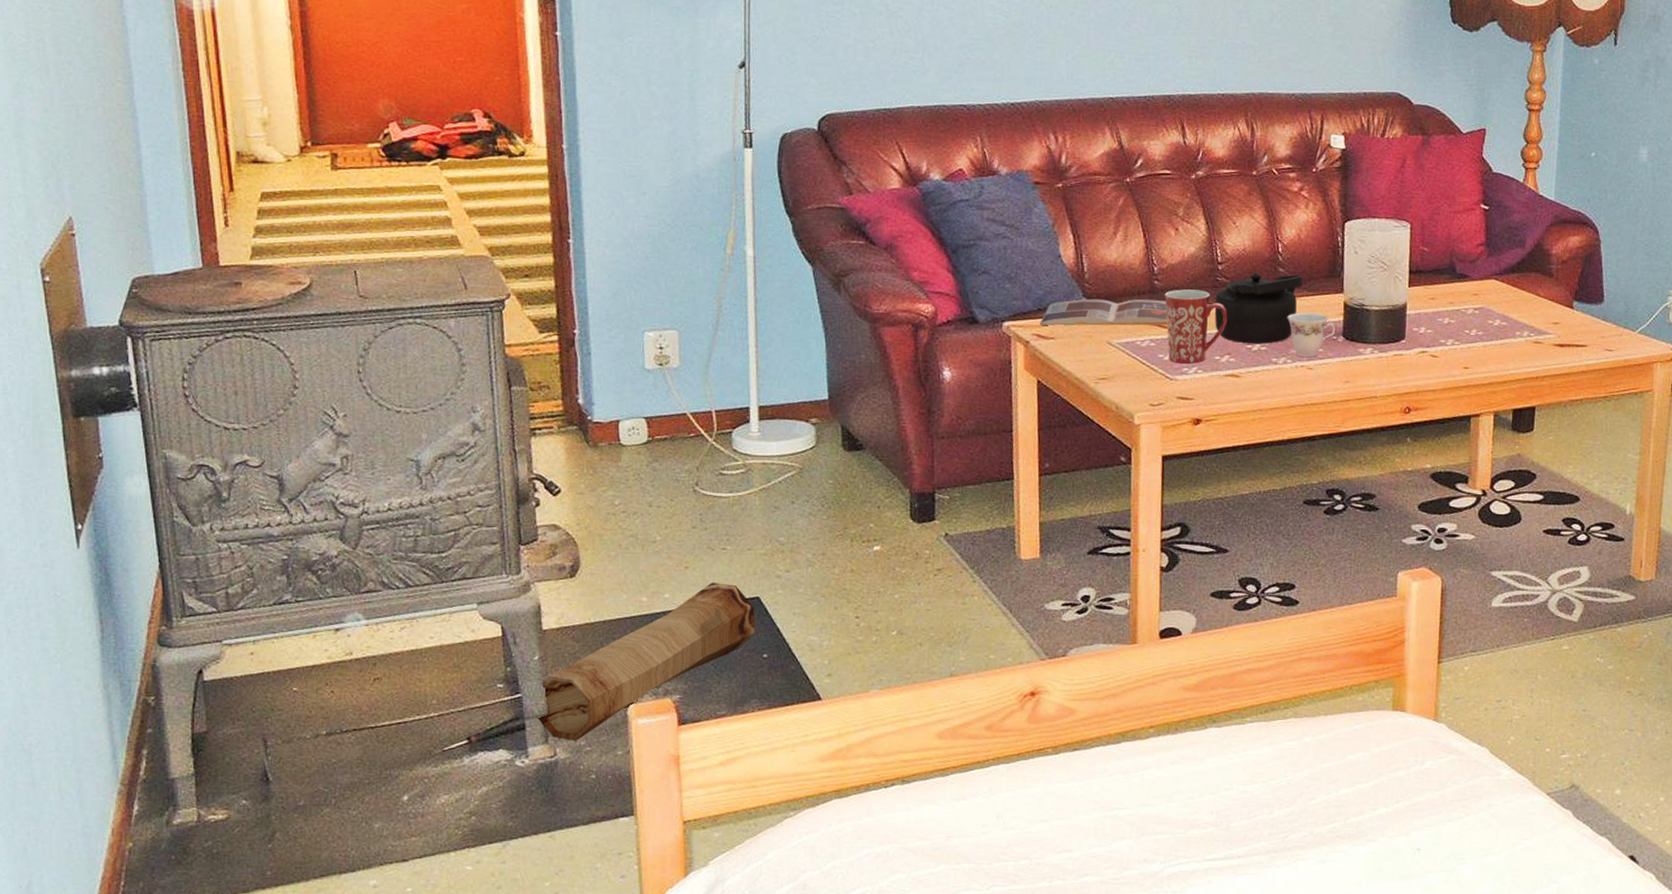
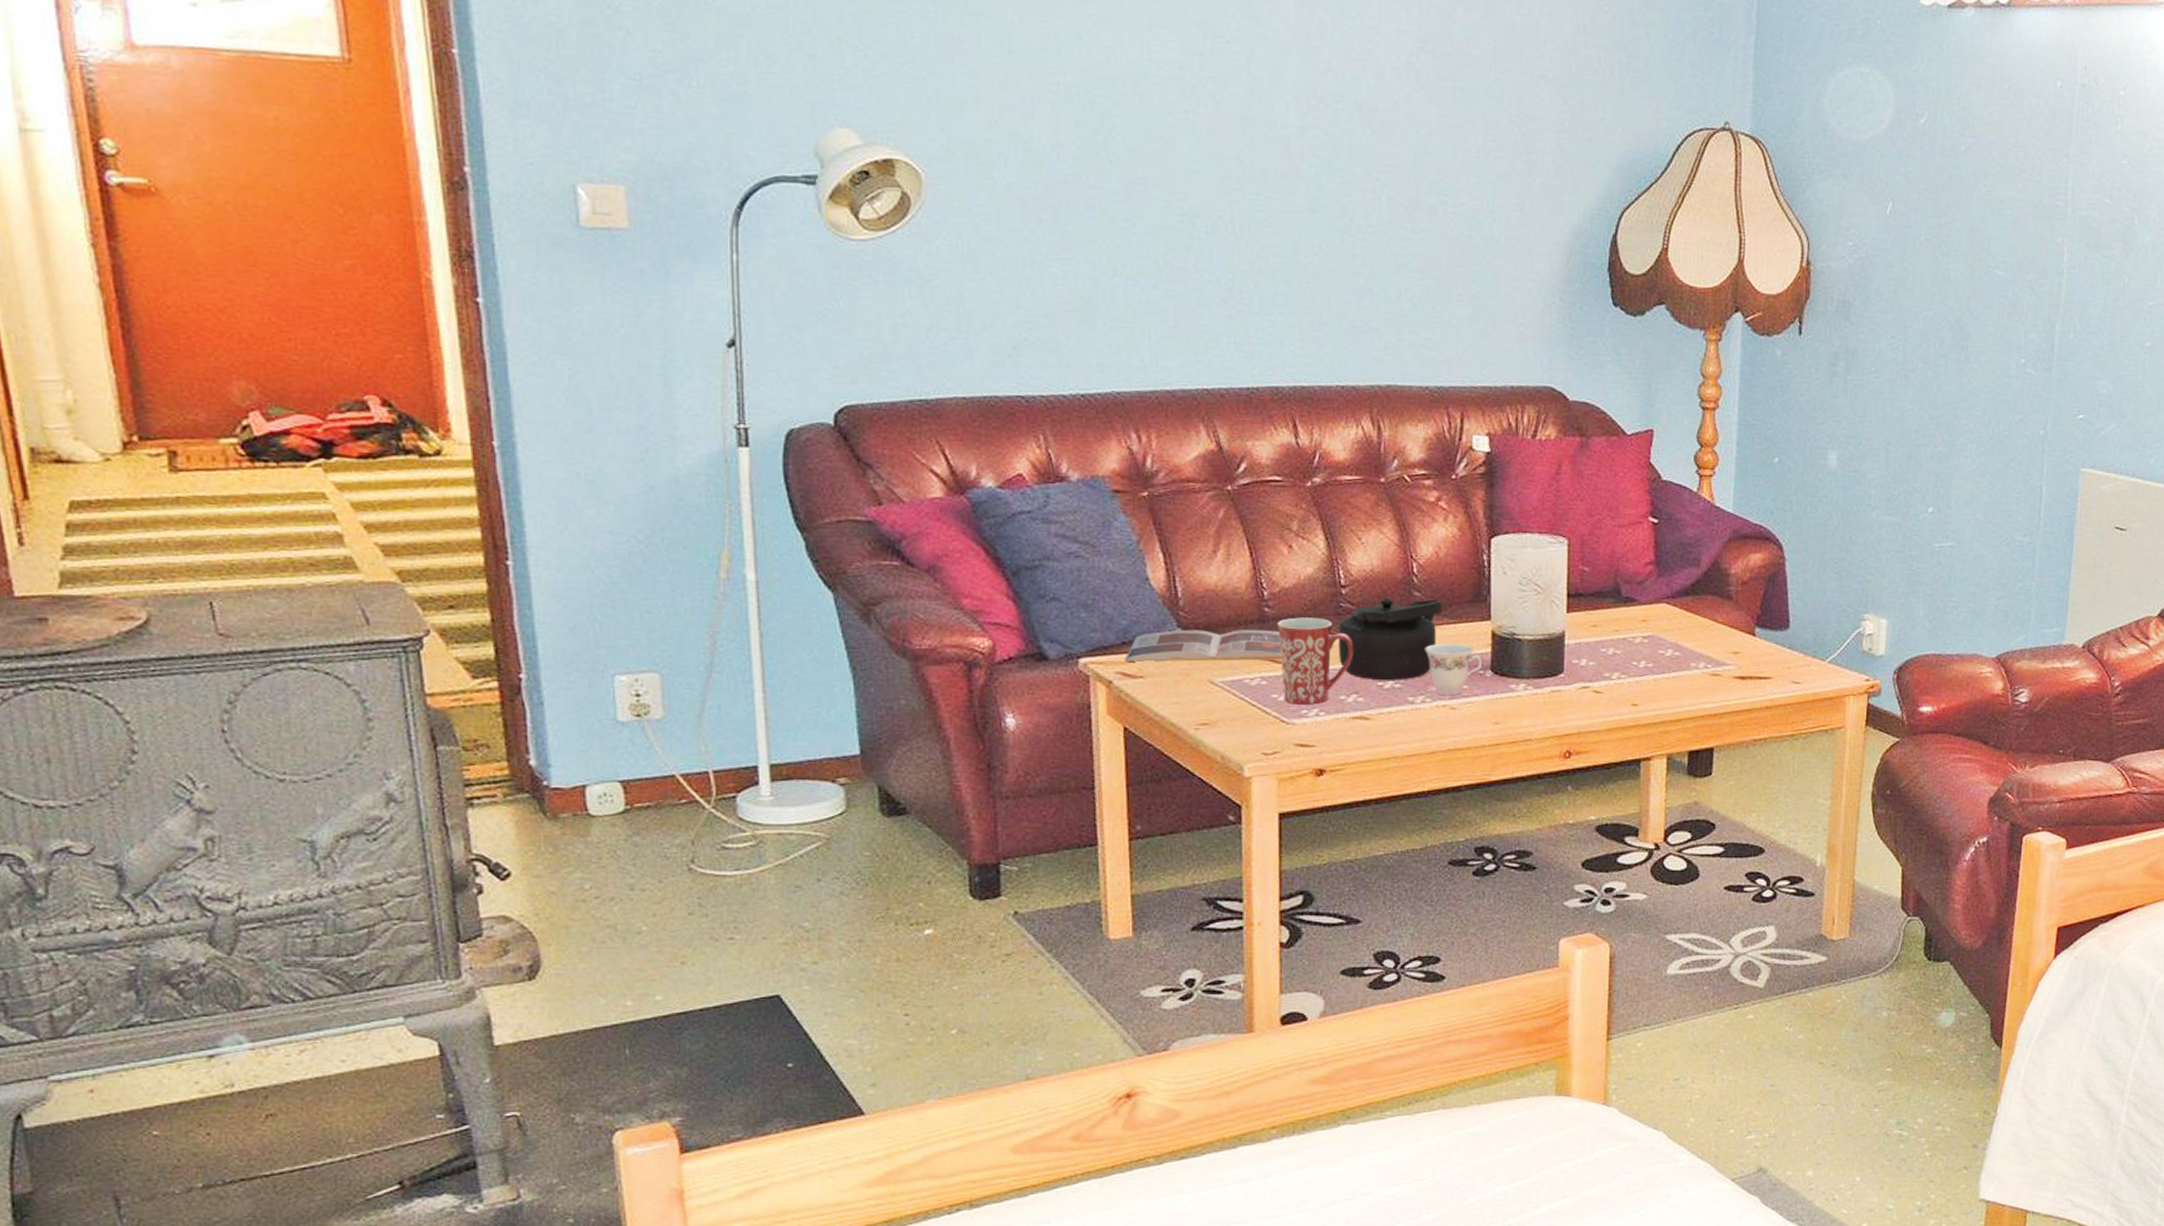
decorative log: present [536,582,756,741] -> none [491,980,776,1179]

